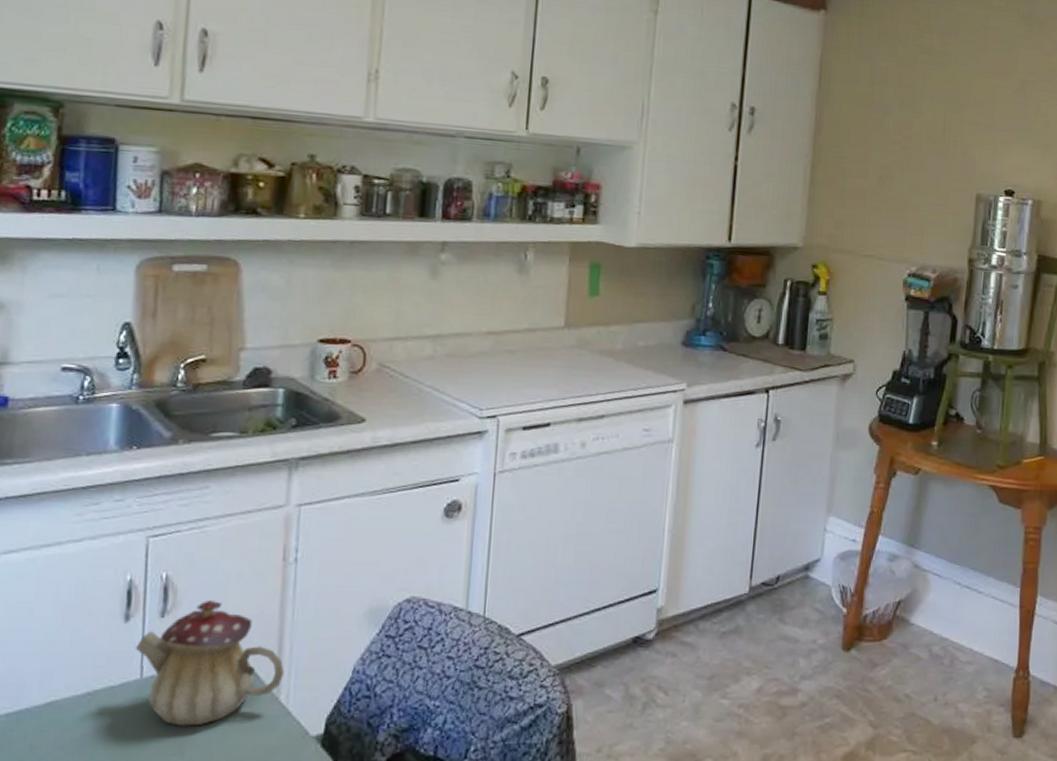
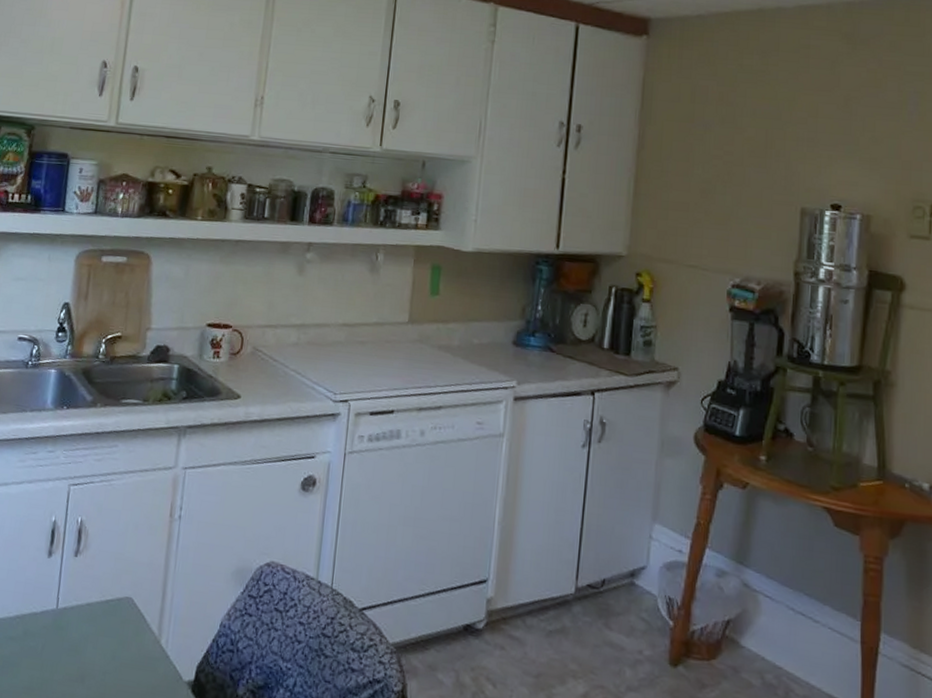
teapot: present [134,601,284,726] -> none [53,545,166,658]

